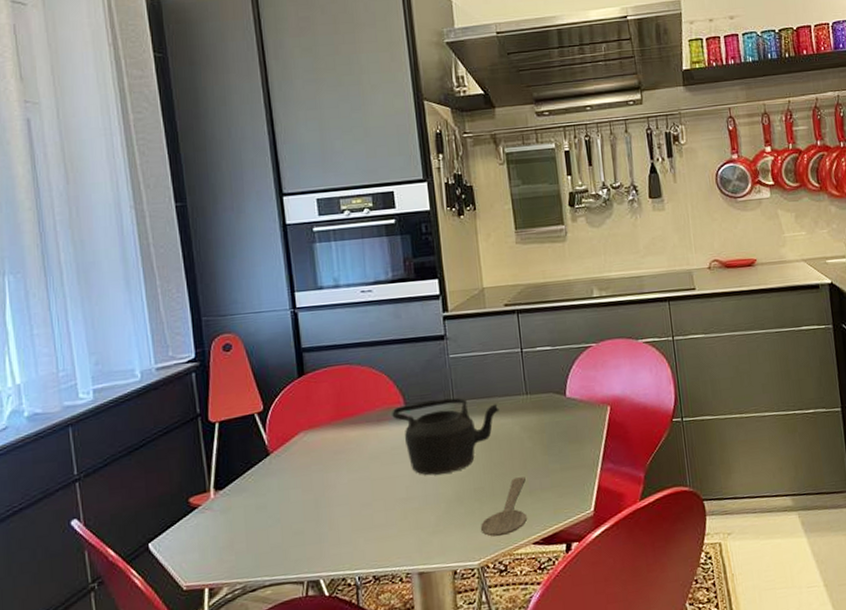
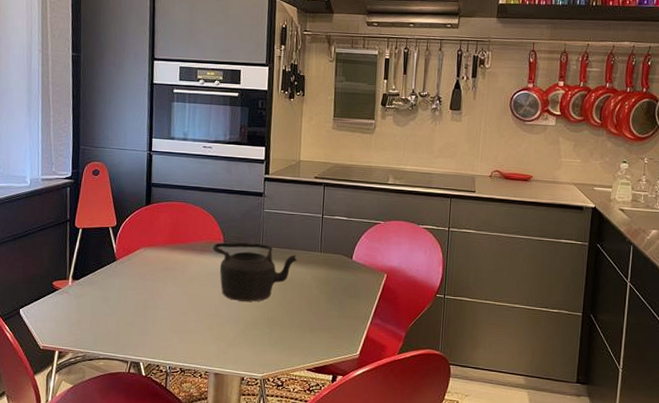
wooden spoon: present [480,477,527,537] -> none [267,316,309,359]

